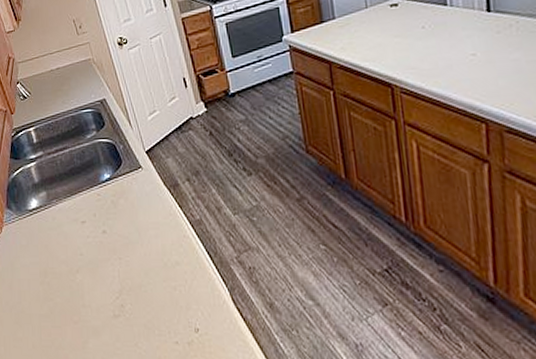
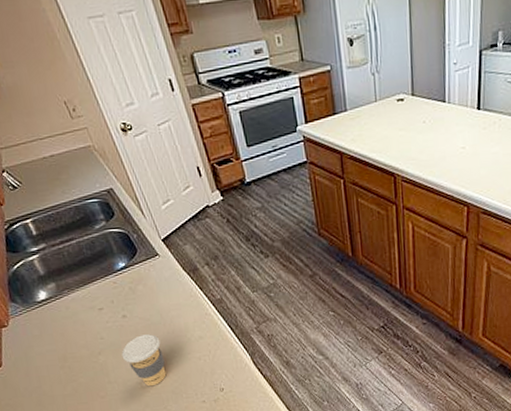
coffee cup: none [98,254,140,316] -> present [121,334,167,387]

